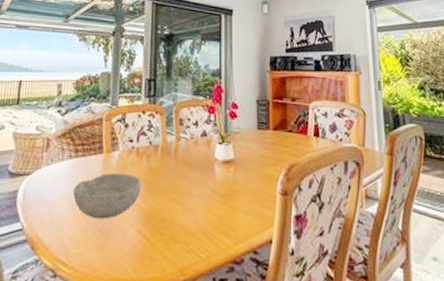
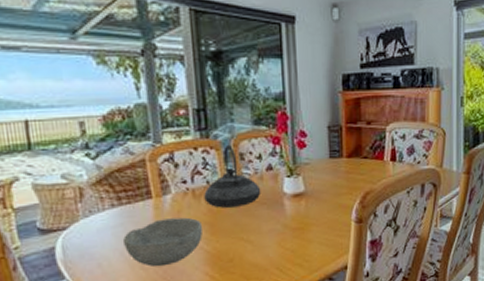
teapot: none [146,110,195,168] -> present [204,144,261,208]

